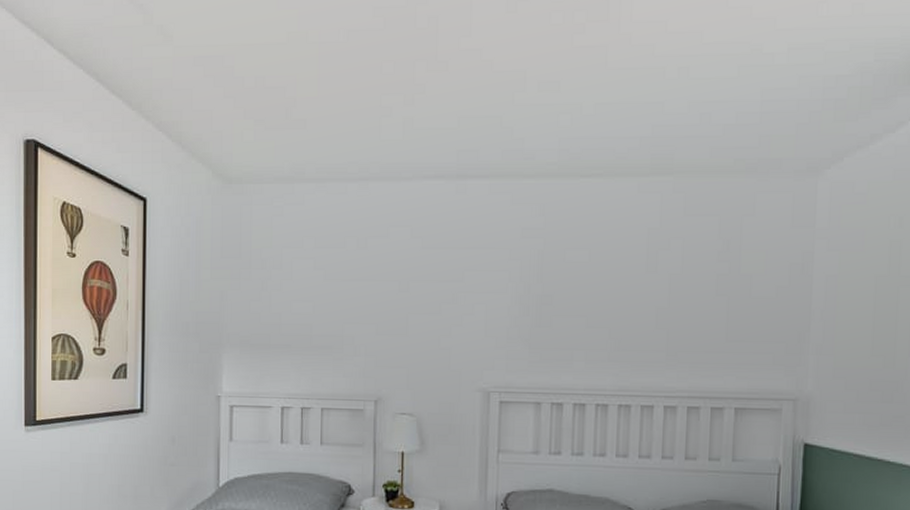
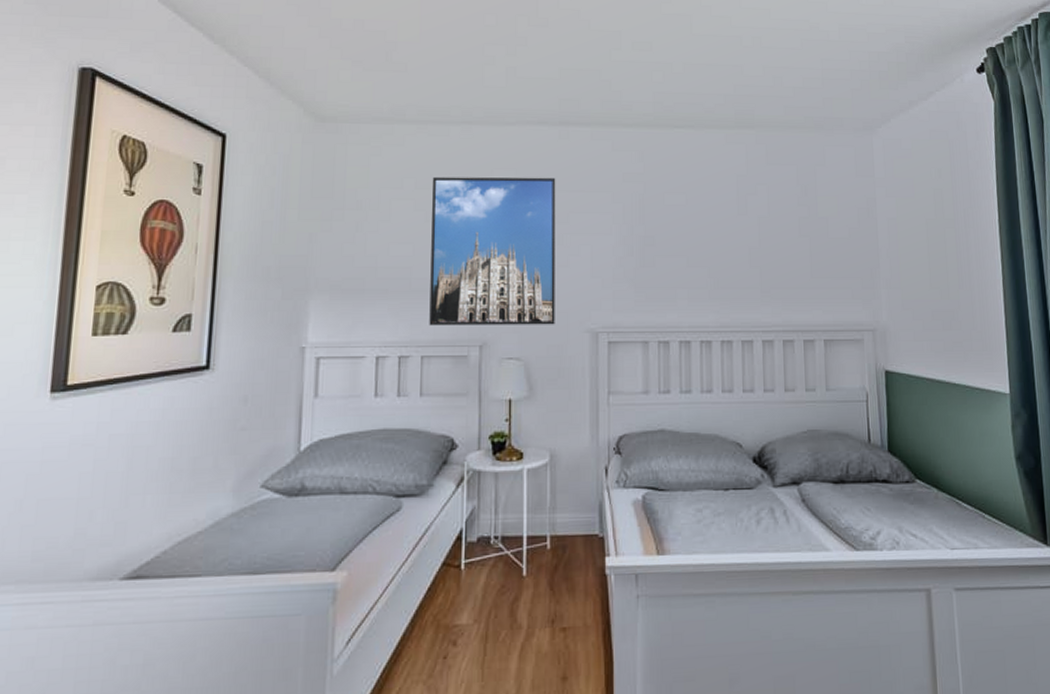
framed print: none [328,234,452,383] -> present [429,176,556,326]

